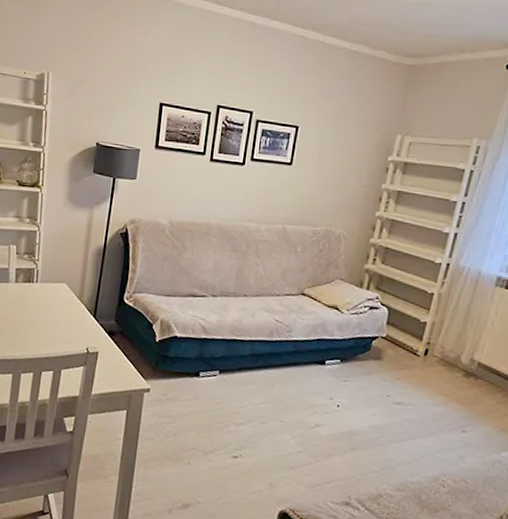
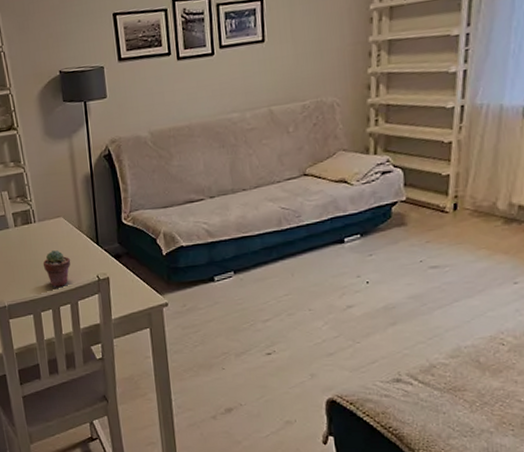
potted succulent: none [34,313,64,352] -> present [42,249,71,287]

